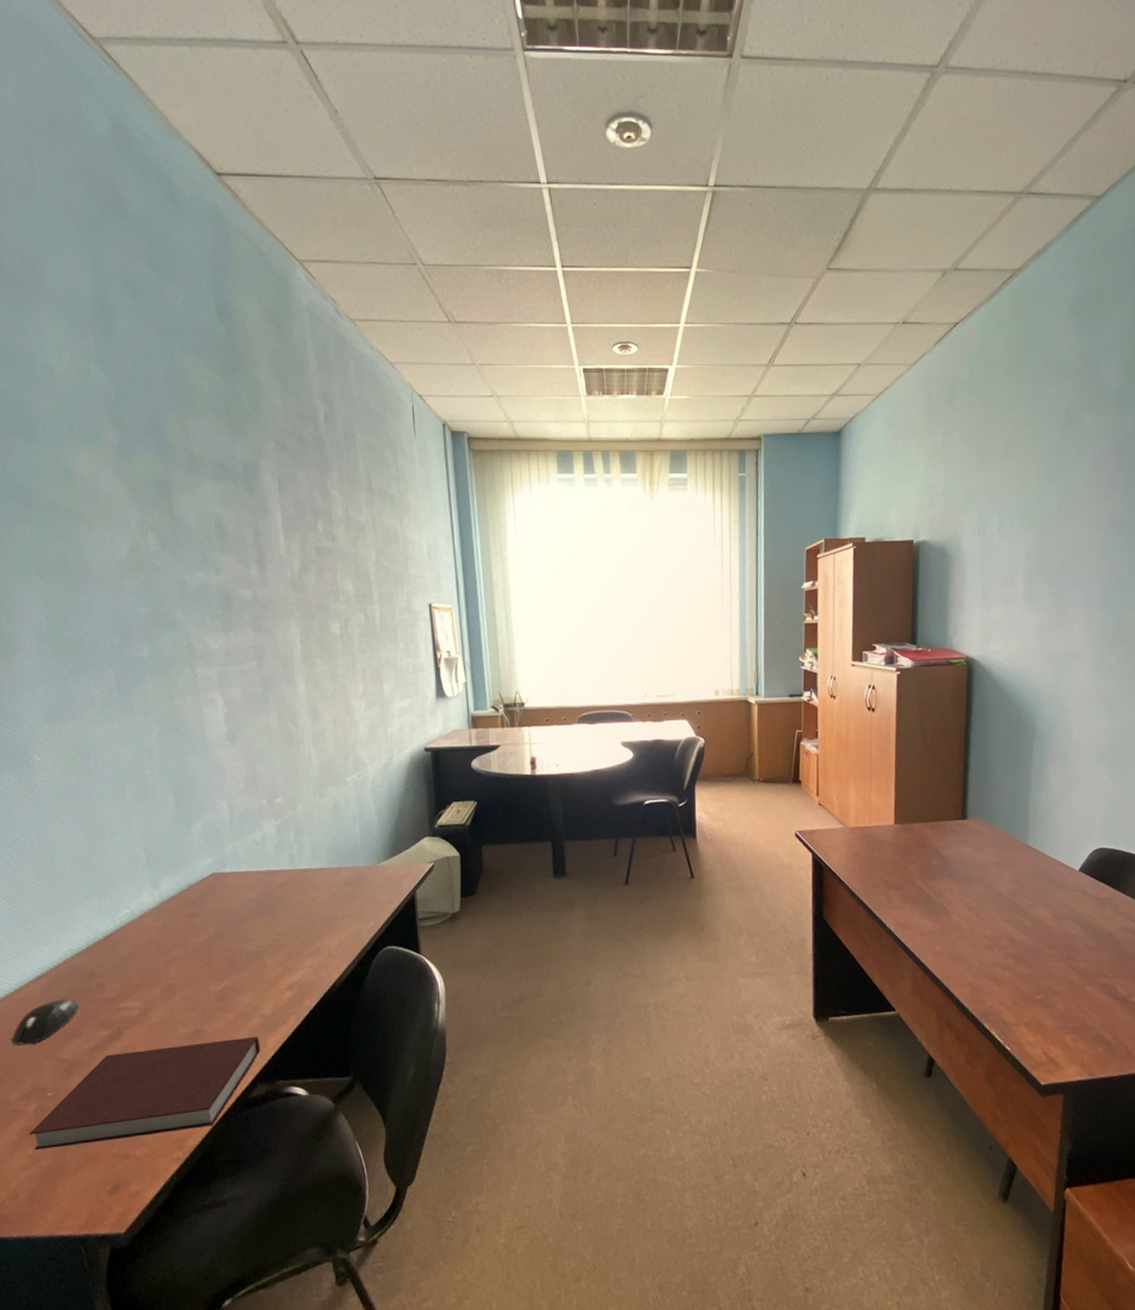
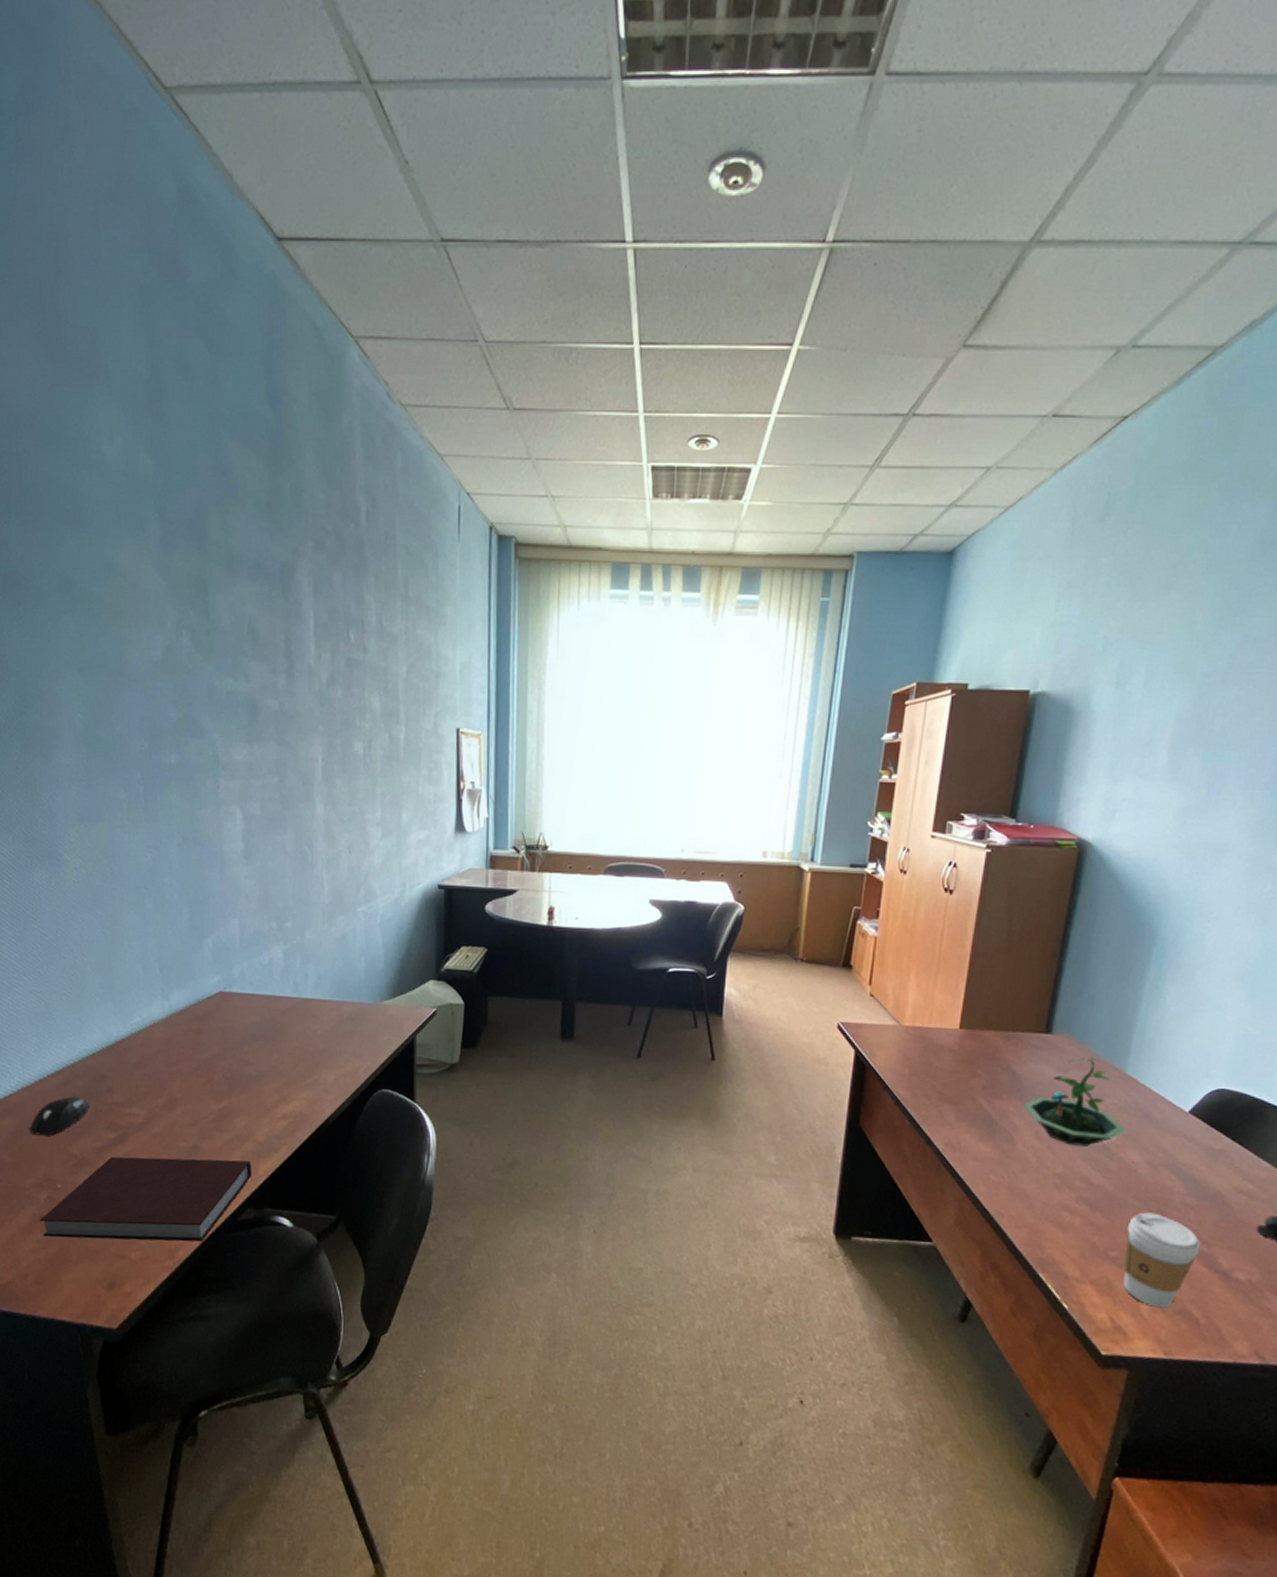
terrarium: none [953,835,1035,911] -> present [1024,1057,1127,1146]
coffee cup: none [1046,958,1103,1037] -> present [1123,1212,1201,1308]

